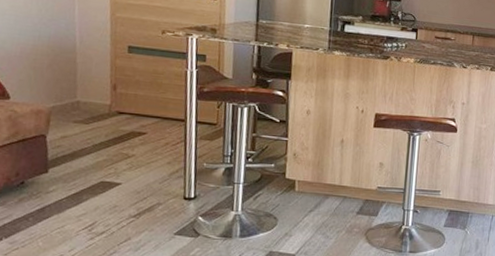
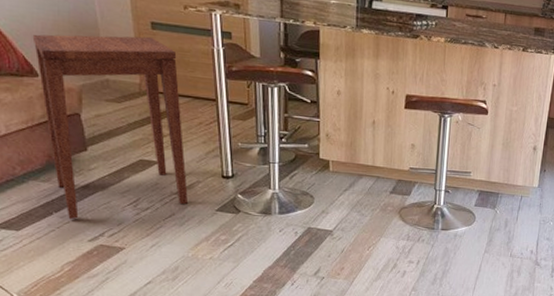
side table: none [9,58,150,246] -> present [32,34,188,220]

